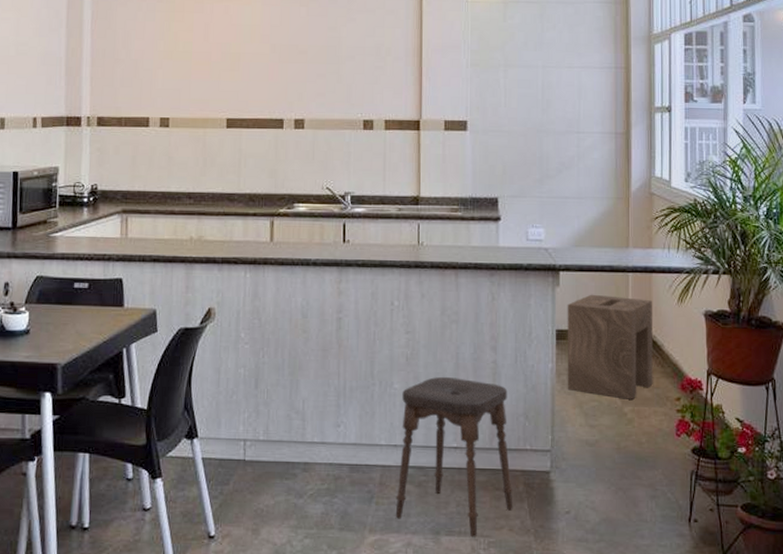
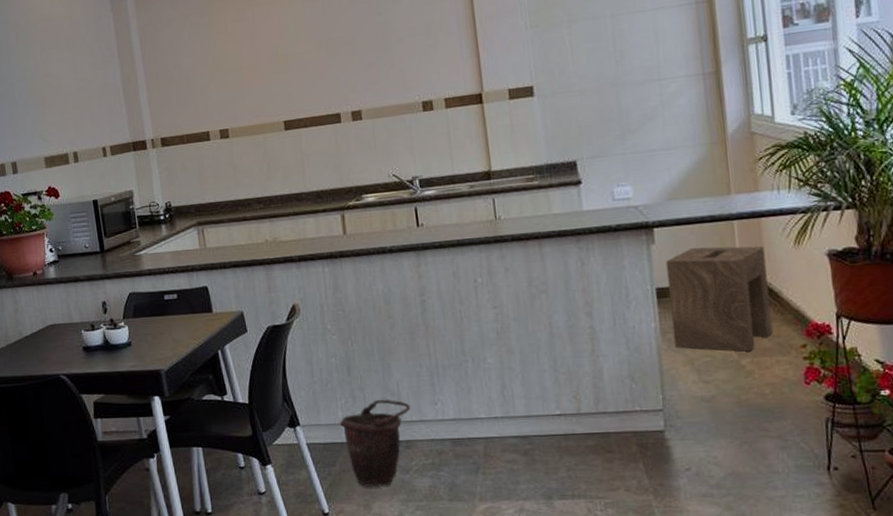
bucket: none [240,416,313,511] -> present [340,399,410,488]
stool: present [395,376,513,538] -> none [497,346,628,500]

